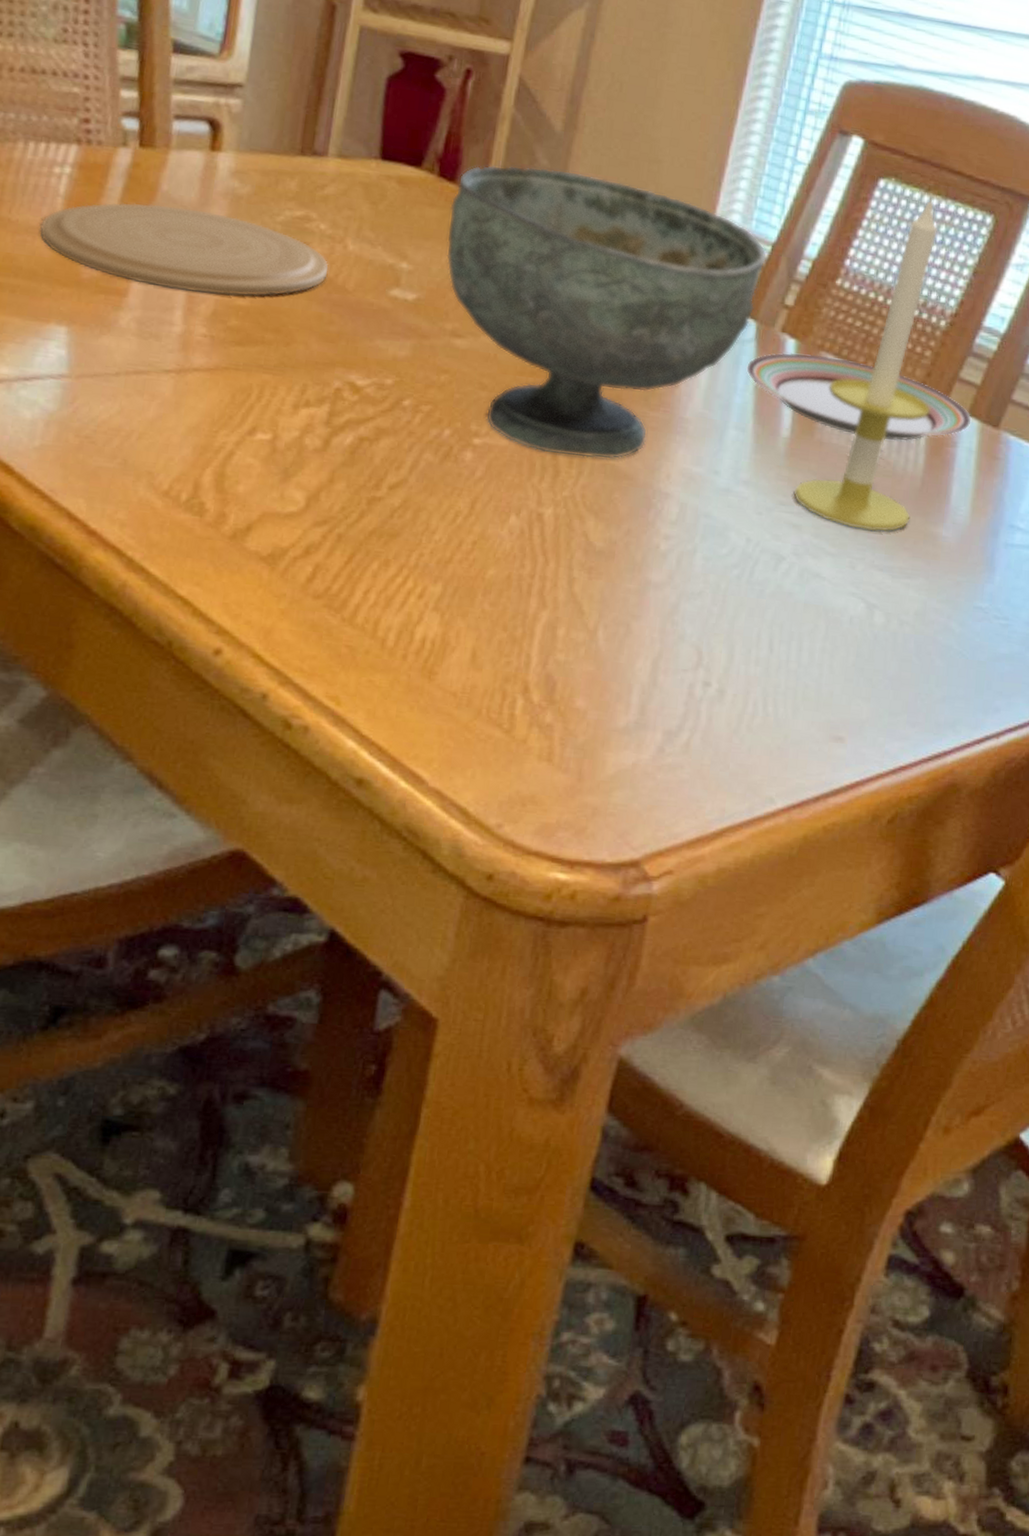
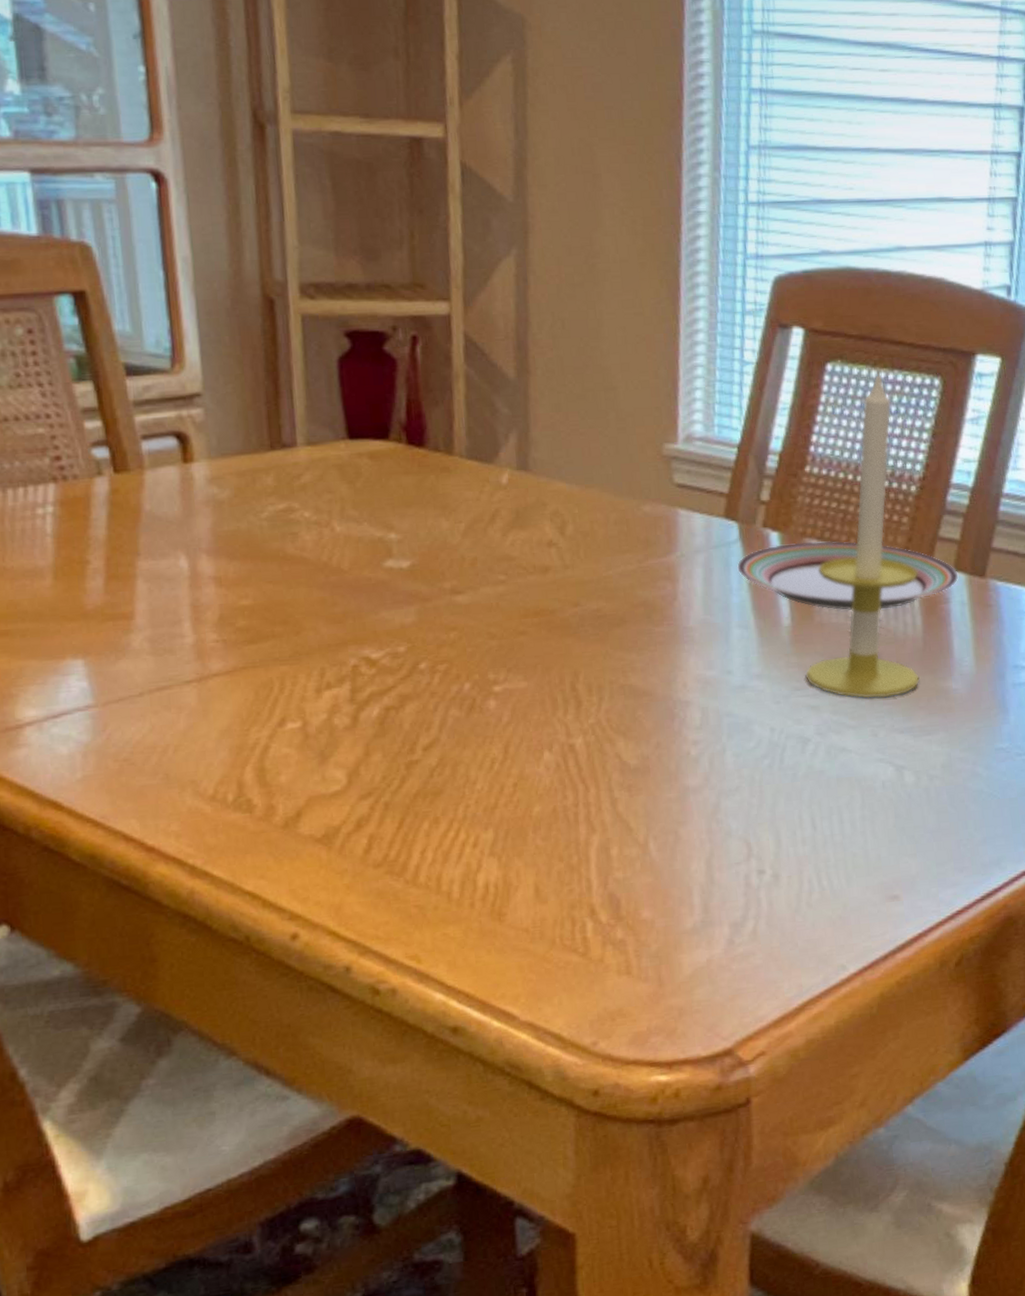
plate: present [39,202,329,296] -> none [35,522,322,604]
decorative bowl: present [446,164,768,460] -> none [424,413,736,687]

